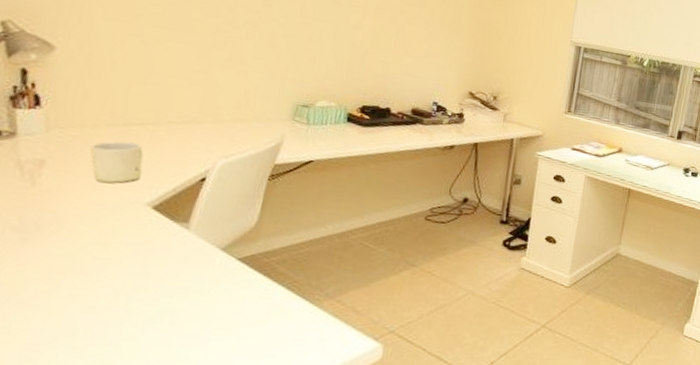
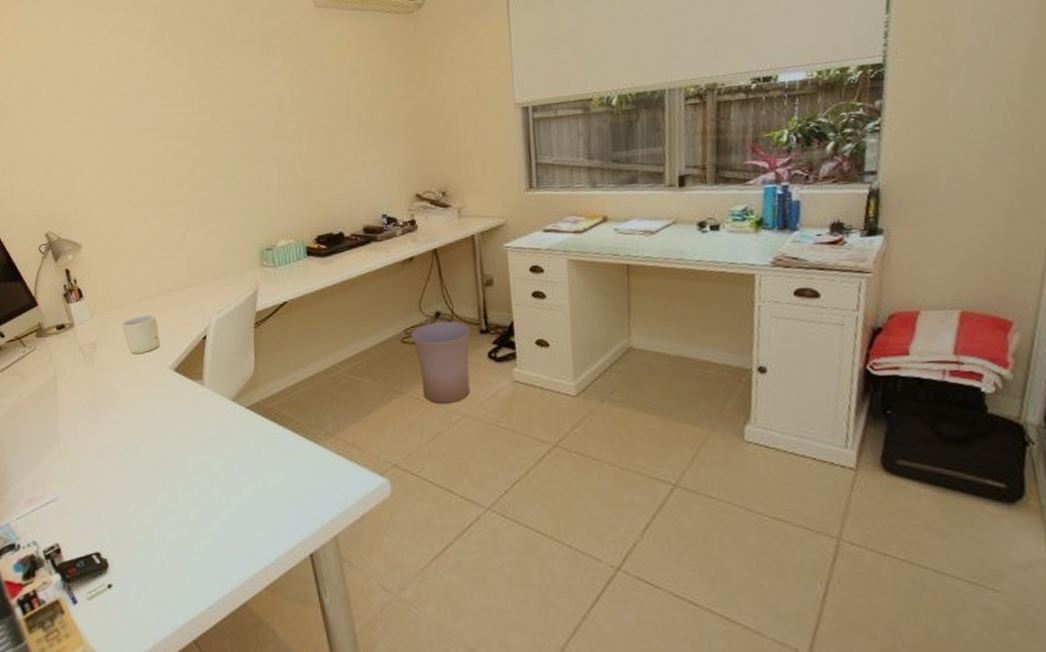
waste bin: none [435,206,492,280] -> present [411,321,470,403]

